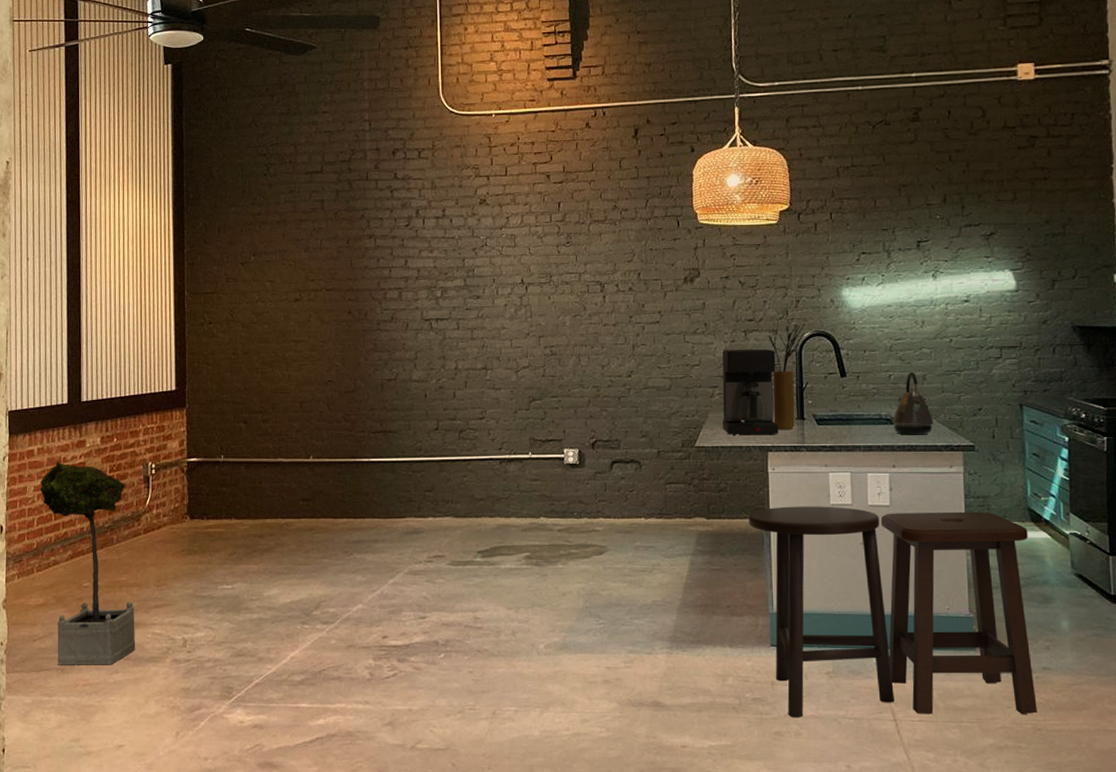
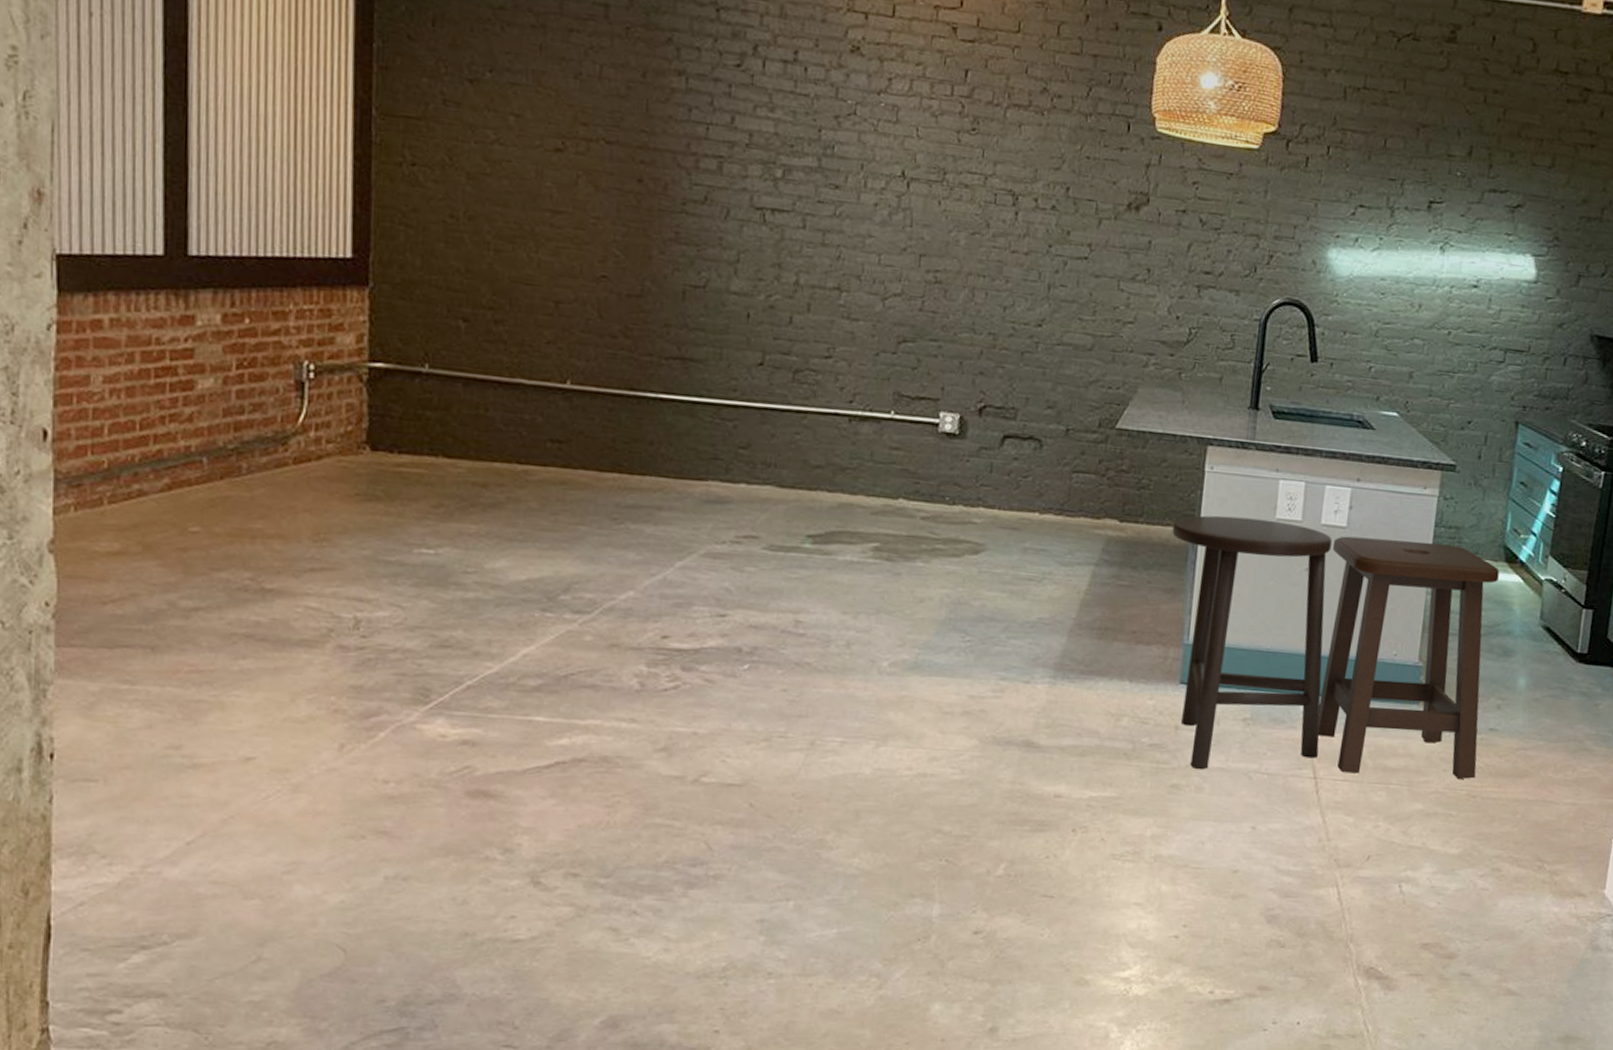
potted tree: present [40,461,136,665] -> none [114,342,277,647]
coffee maker: present [722,349,779,435] -> none [1153,307,1234,425]
vase: present [768,319,806,429] -> none [1220,278,1277,420]
kettle: present [892,371,934,435] -> none [1364,365,1414,446]

